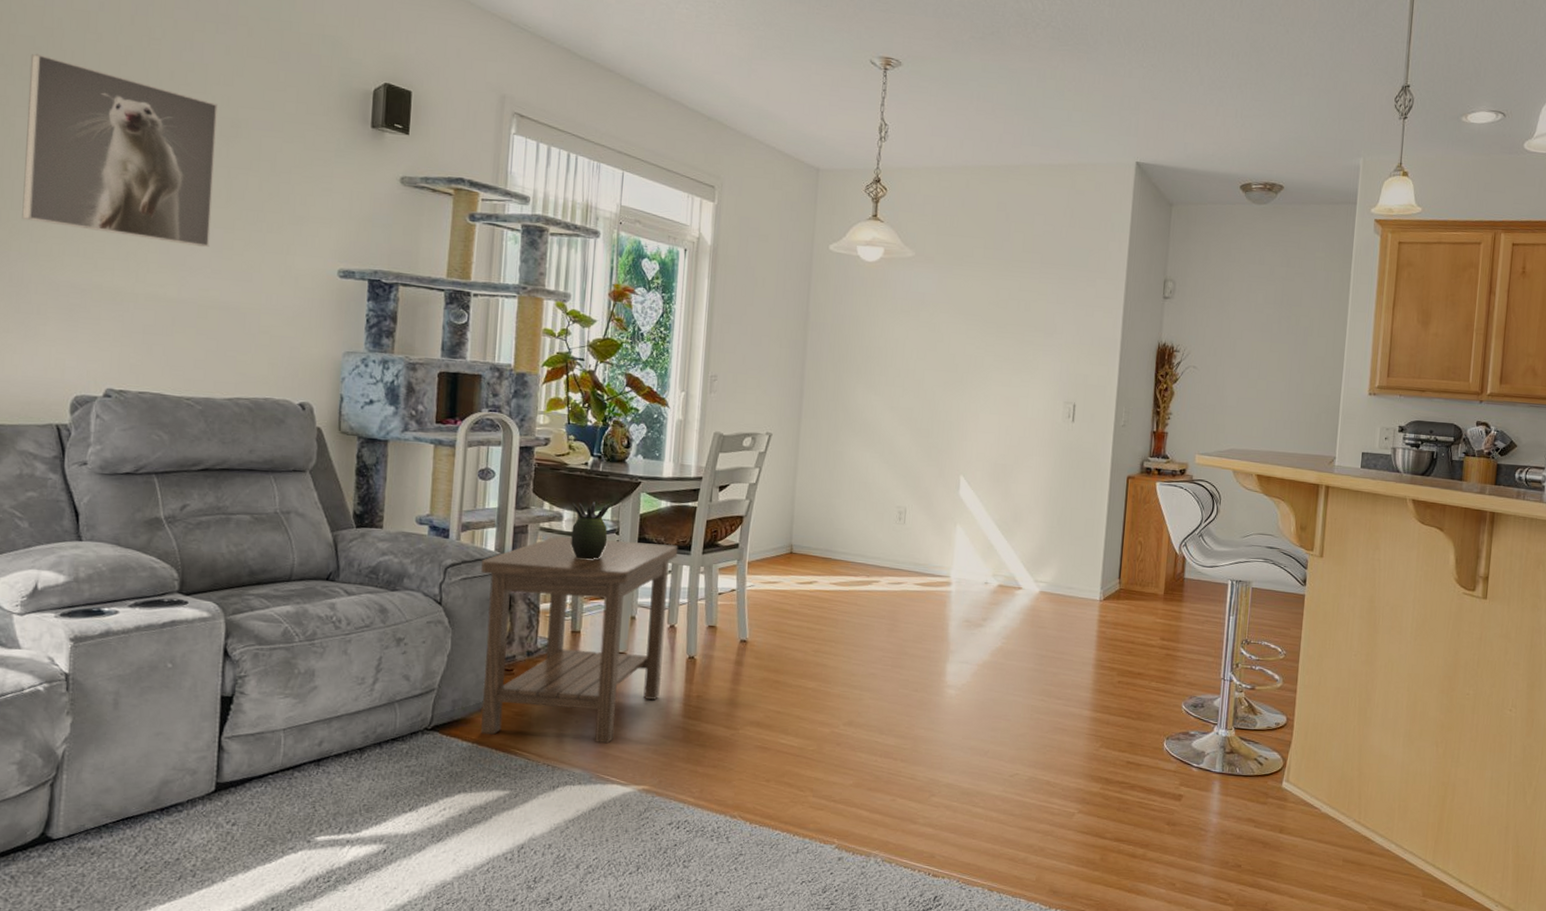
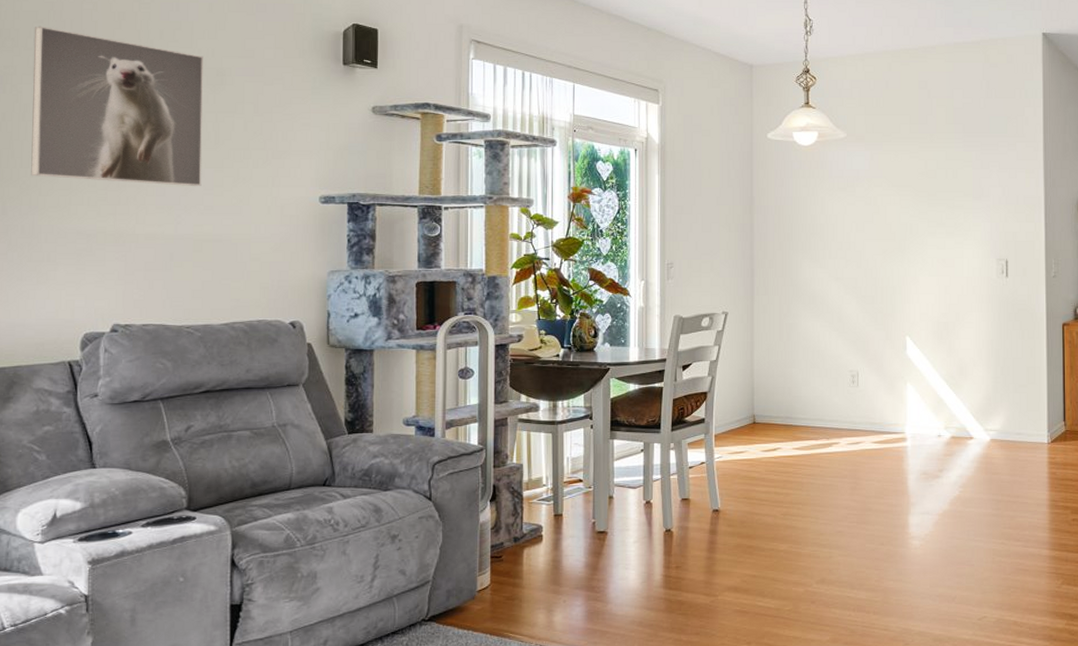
side table: present [481,536,678,744] -> none [466,424,648,621]
succulent plant: present [571,501,610,560] -> none [547,390,582,446]

